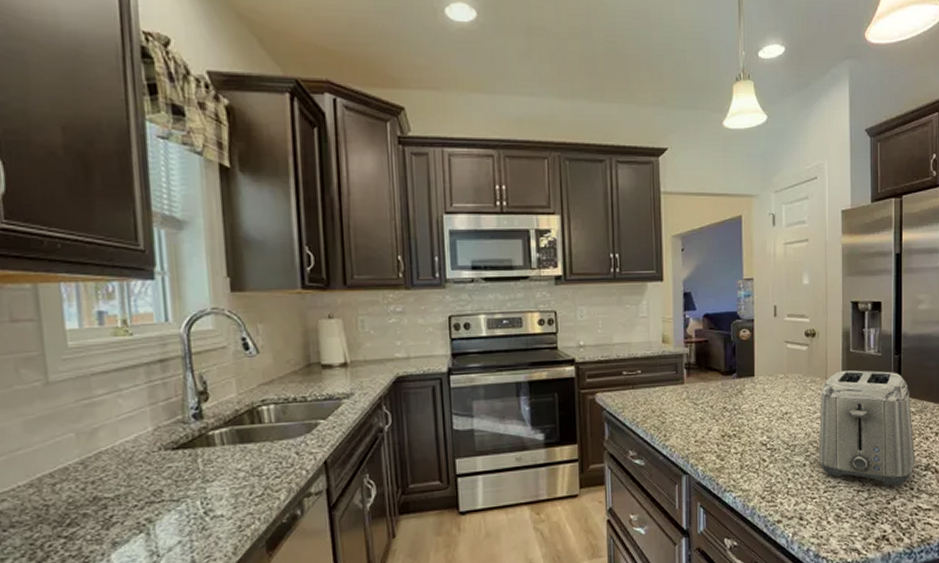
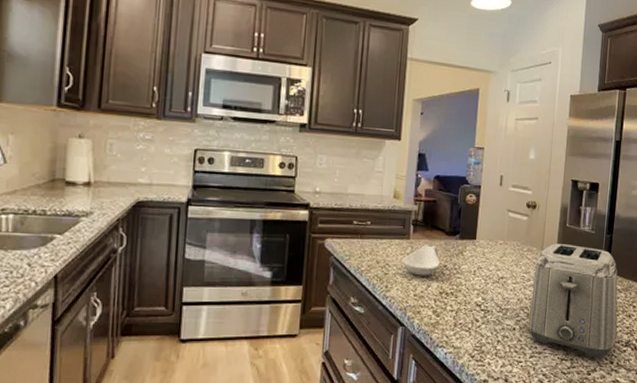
spoon rest: none [678,387,719,421] -> present [402,244,440,276]

